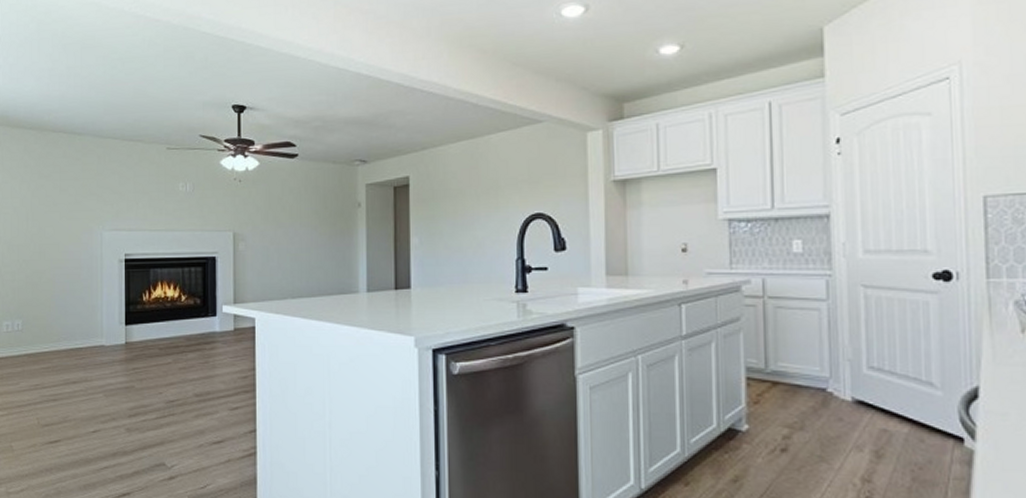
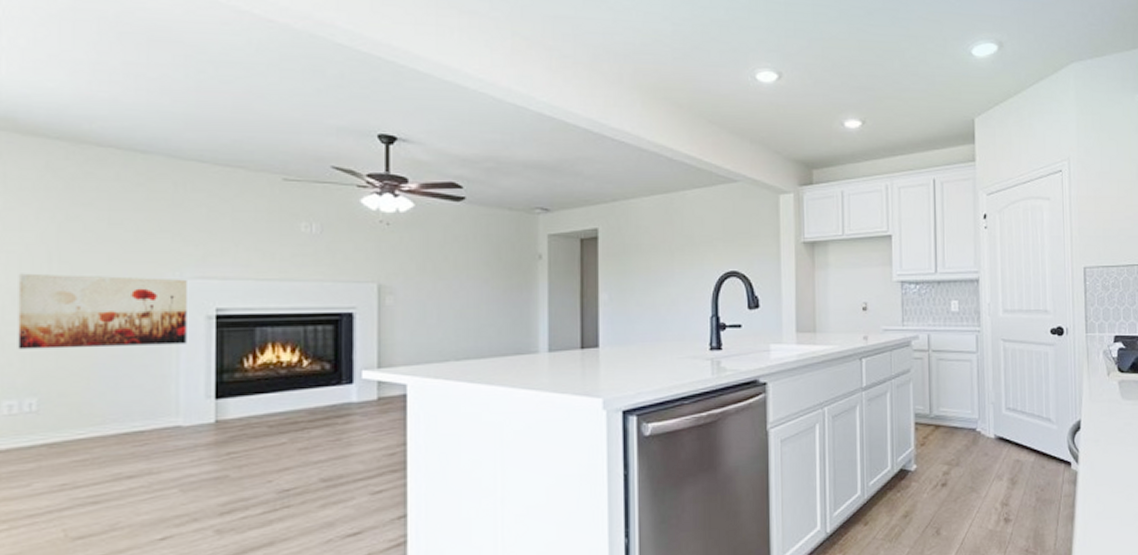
wall art: none [11,229,107,285] -> present [18,273,187,350]

